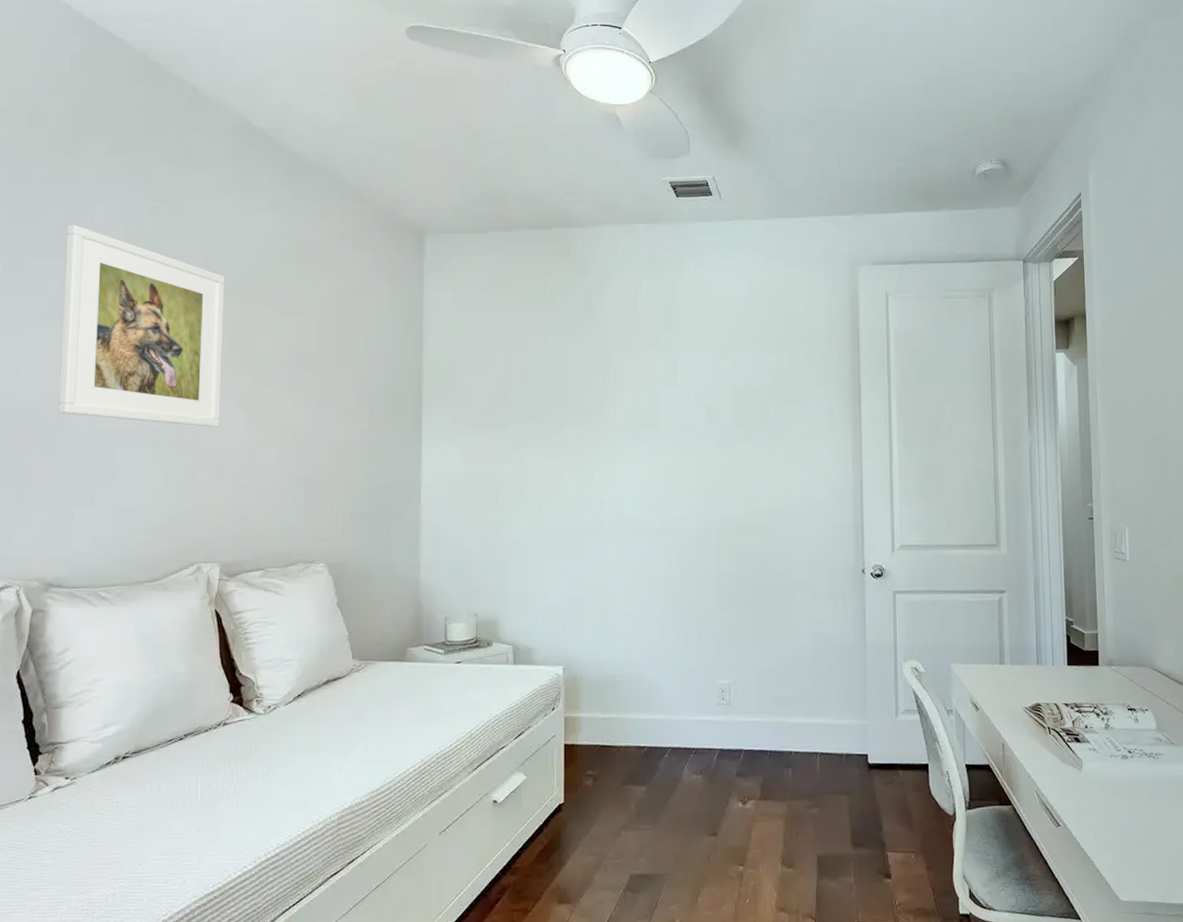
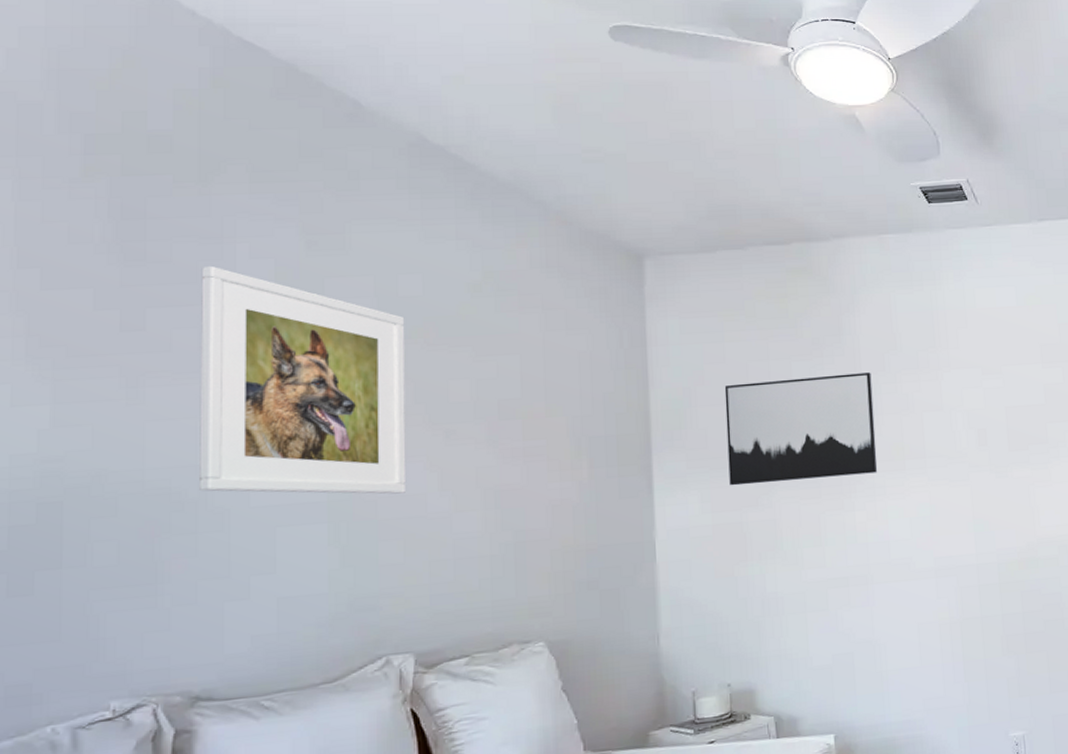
wall art: none [486,348,616,441] -> present [724,372,878,486]

